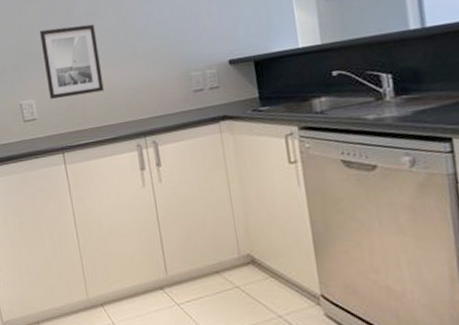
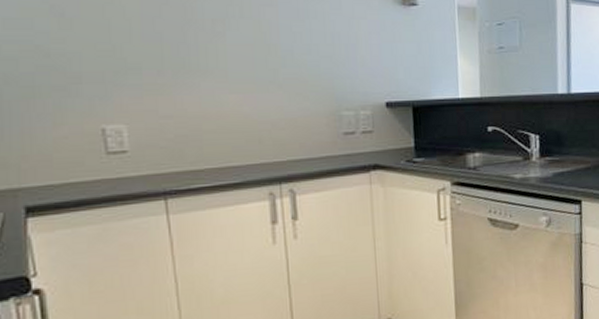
wall art: present [40,24,104,99] -> none [141,31,230,126]

